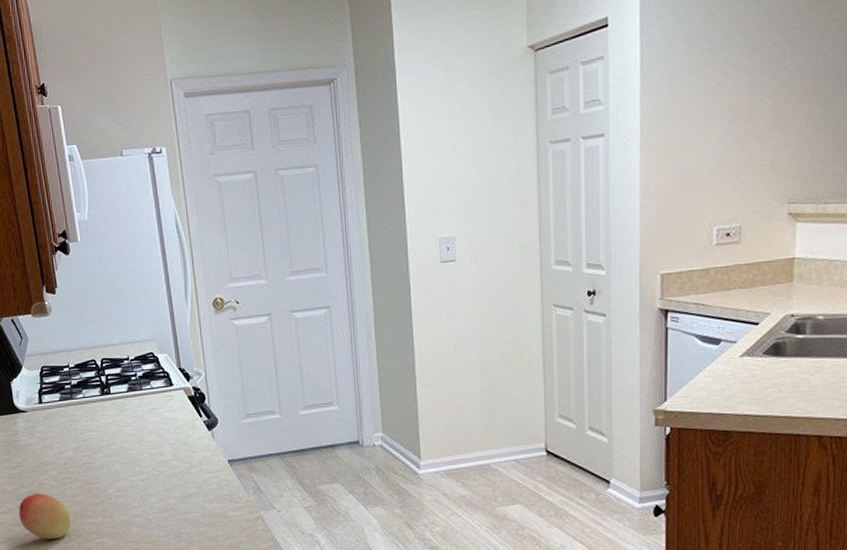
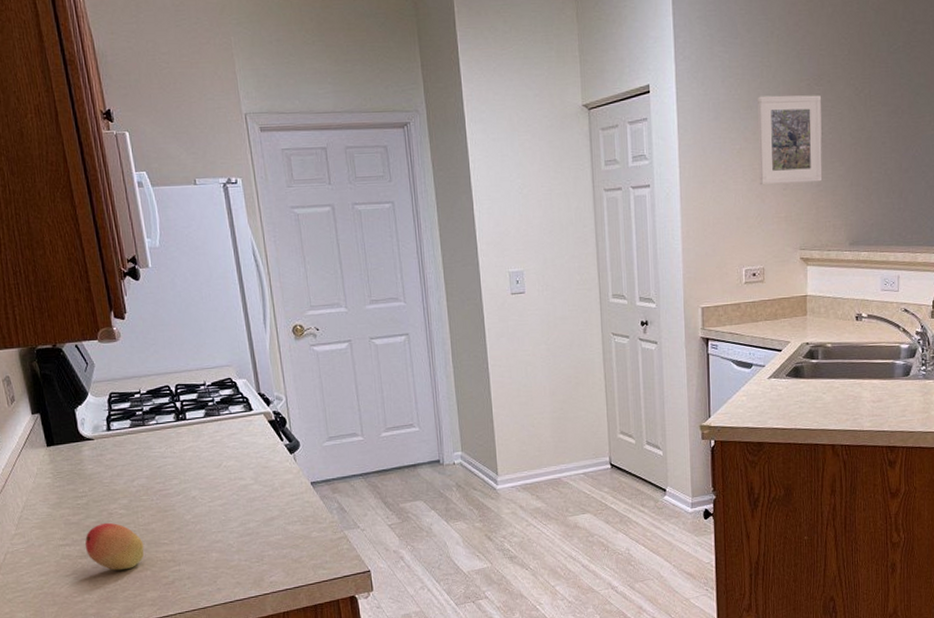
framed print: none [739,13,826,128] -> present [758,95,823,186]

